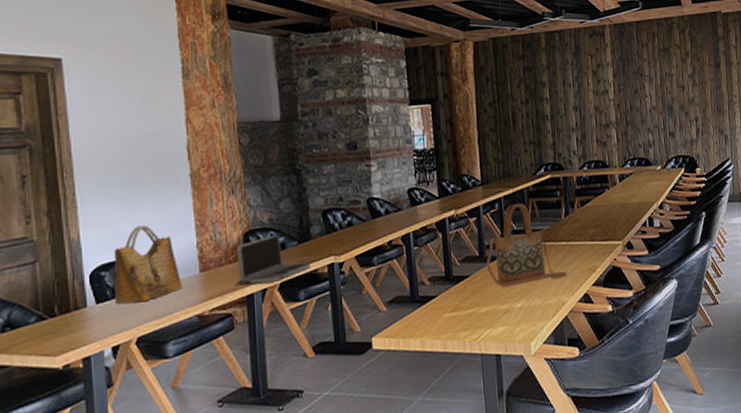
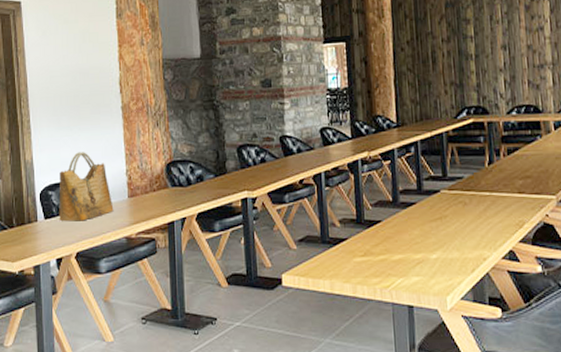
laptop: present [235,234,311,286] -> none [158,167,226,213]
handbag: present [486,203,567,287] -> none [399,148,490,235]

